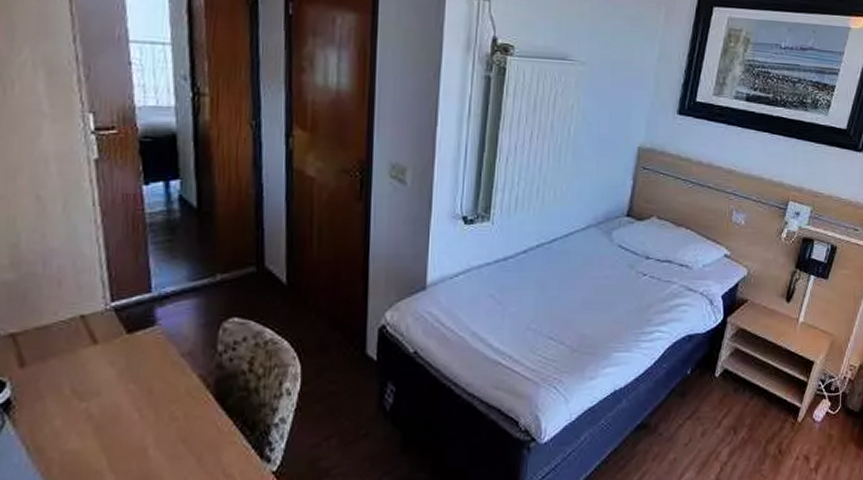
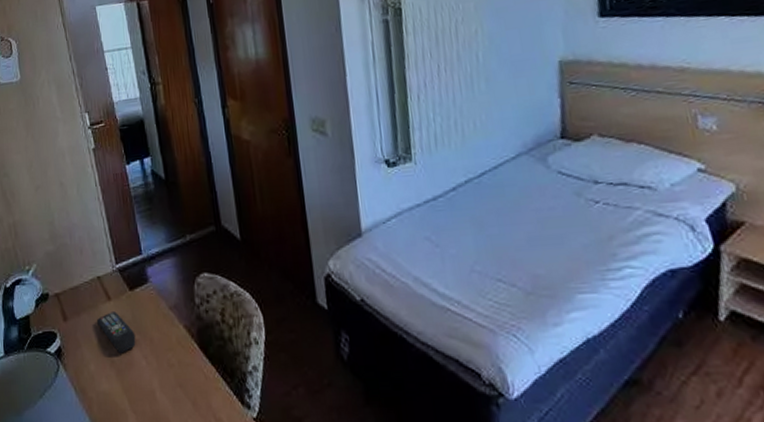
remote control: none [71,357,129,407] -> present [96,311,136,354]

